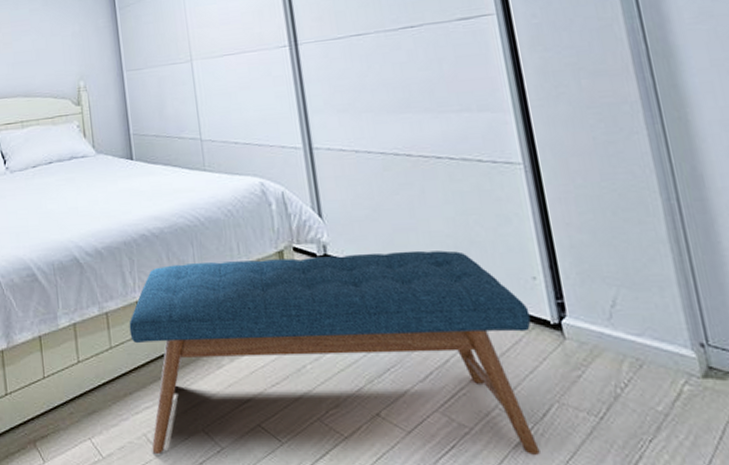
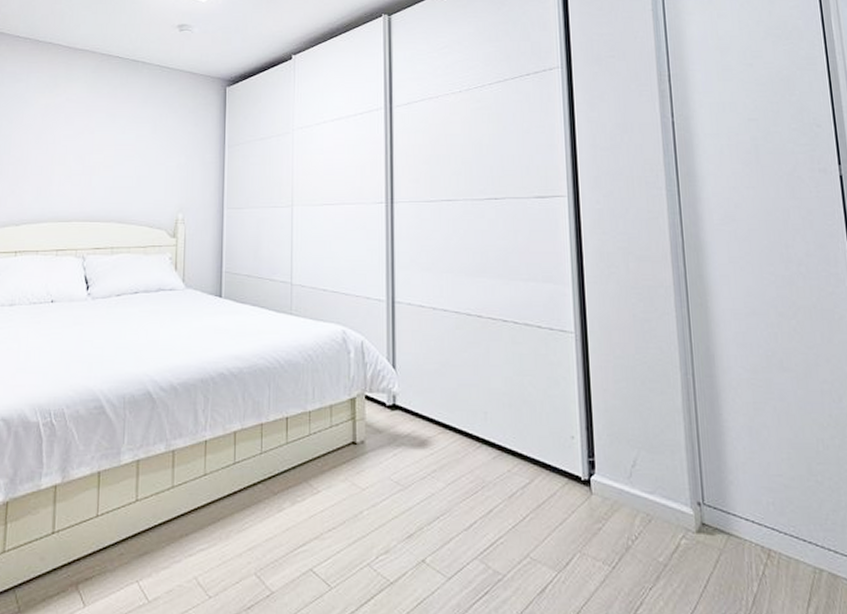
bench: present [129,250,540,455] -> none [194,405,566,601]

